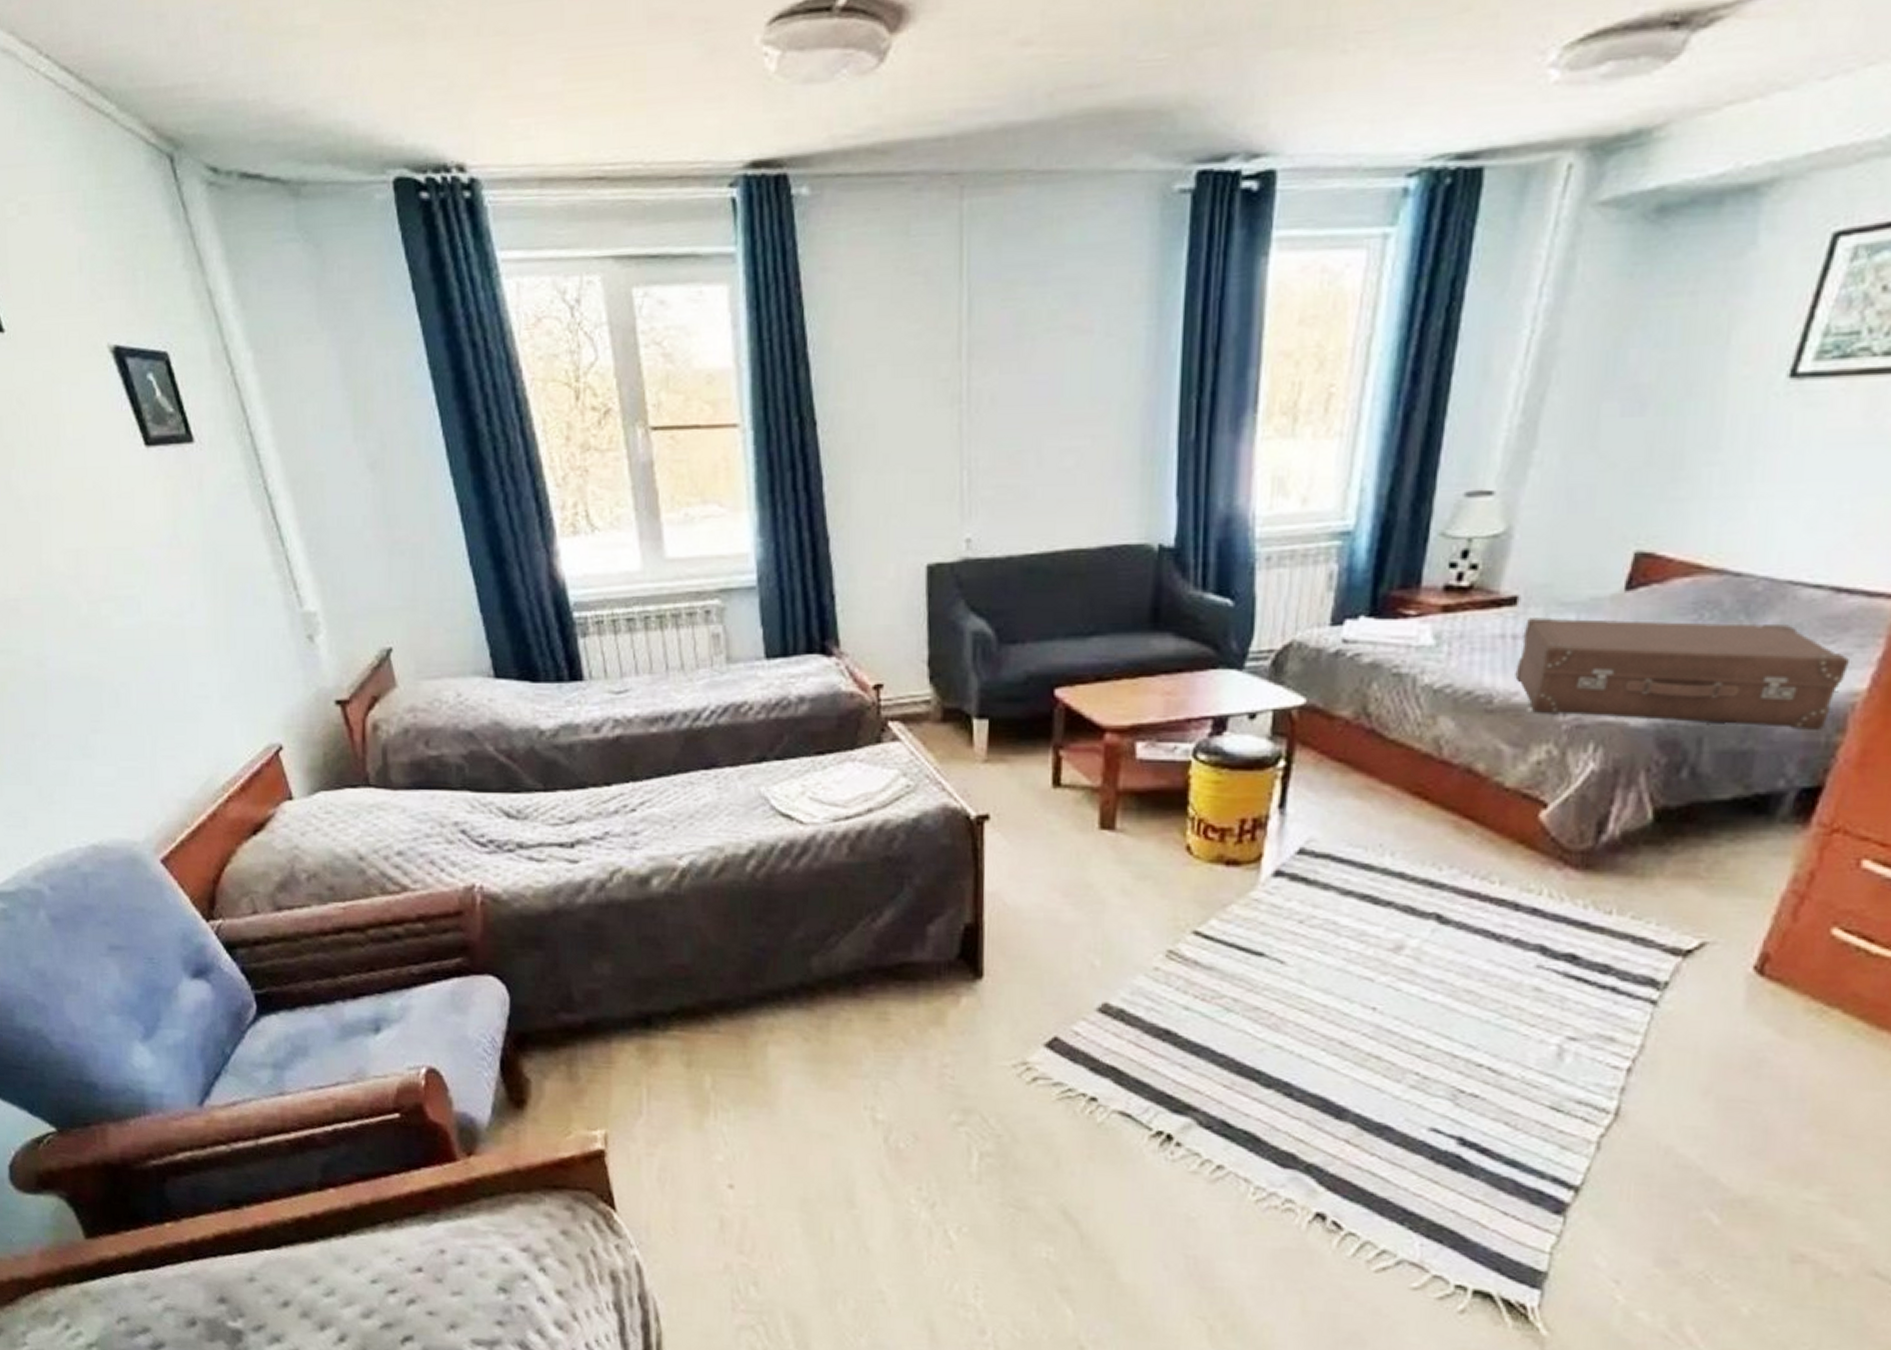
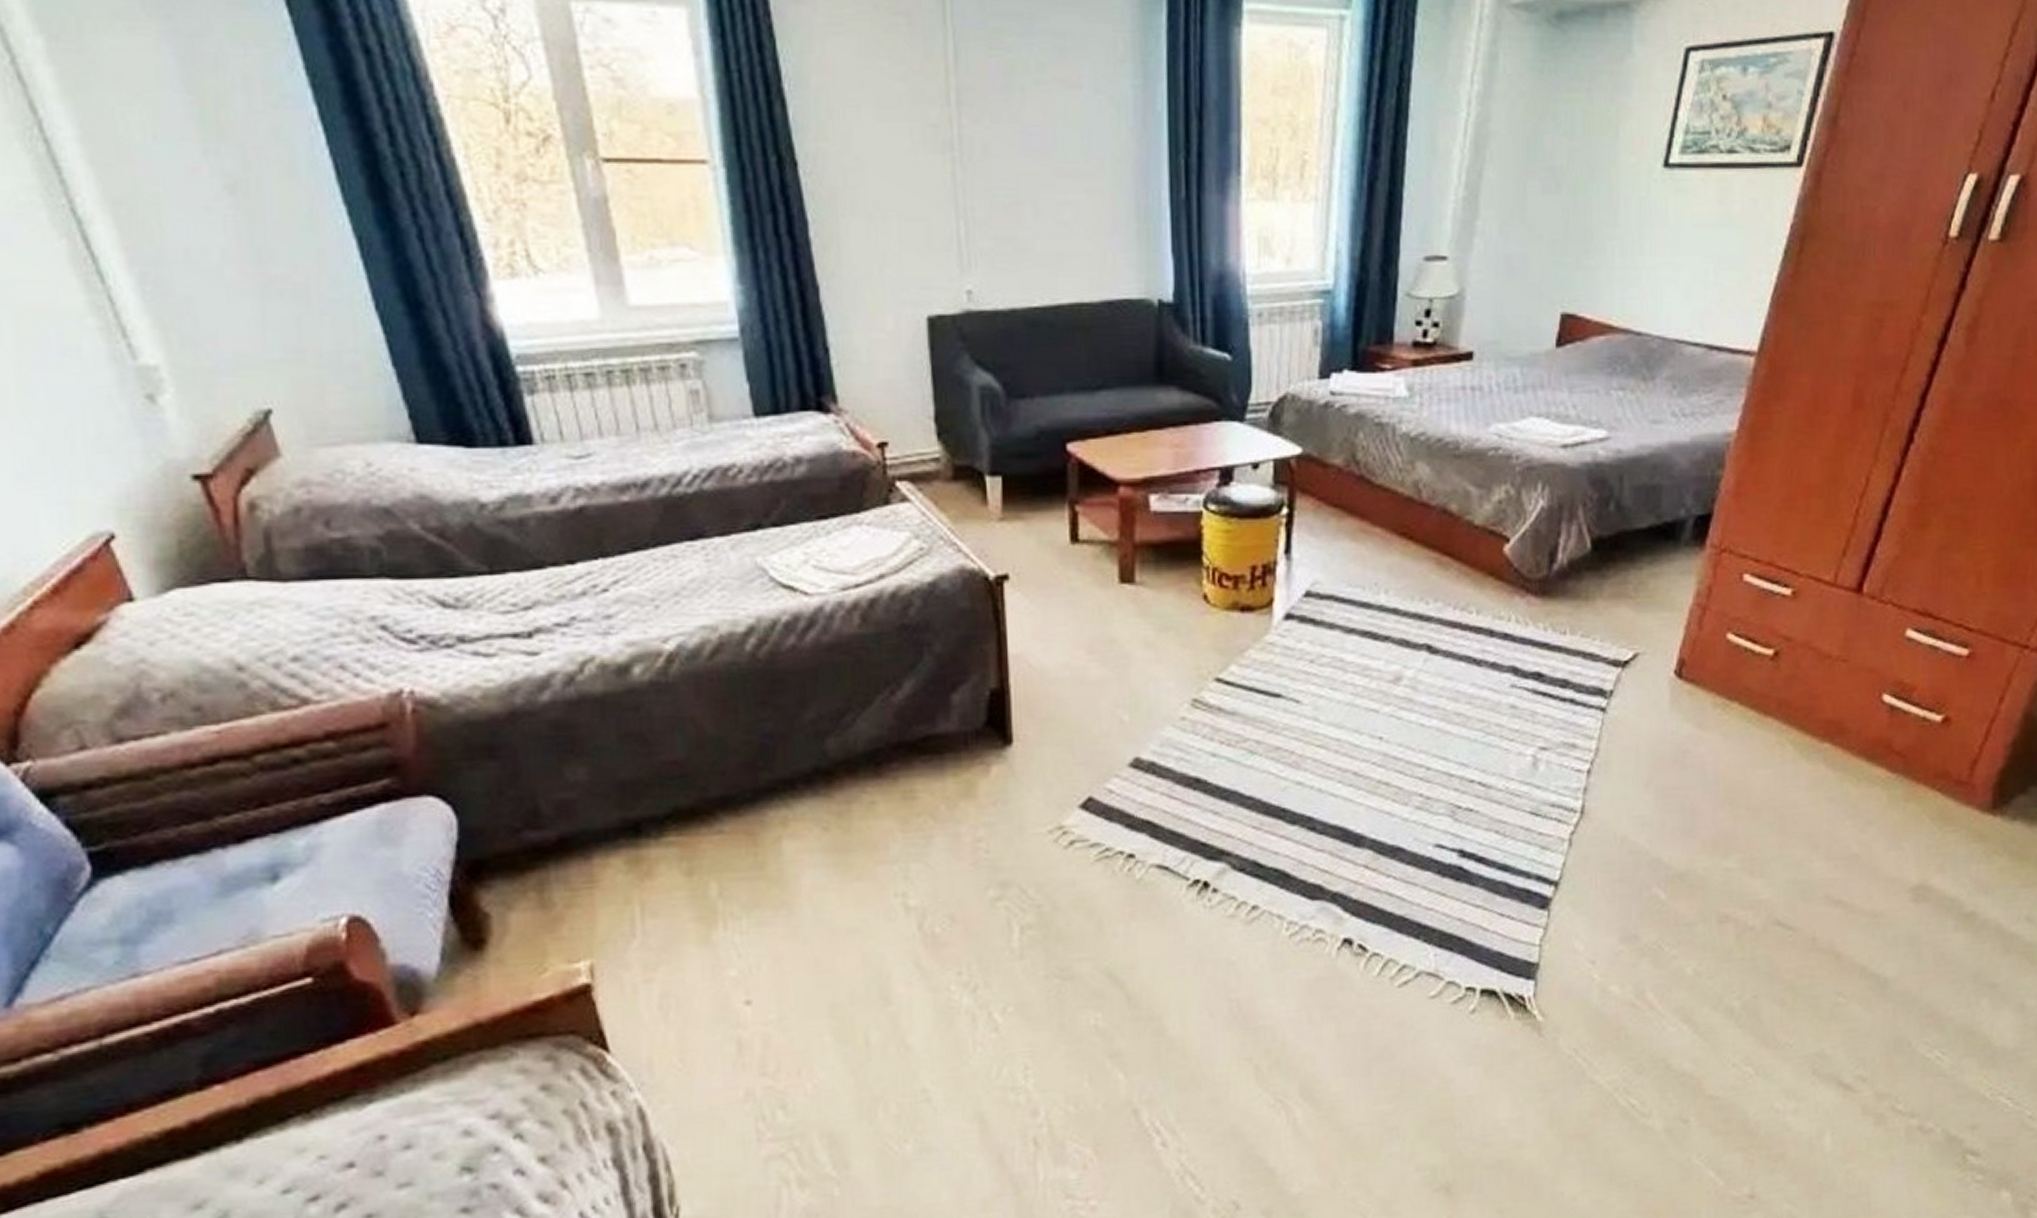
suitcase: present [1515,617,1851,730] -> none [1476,371,1724,466]

